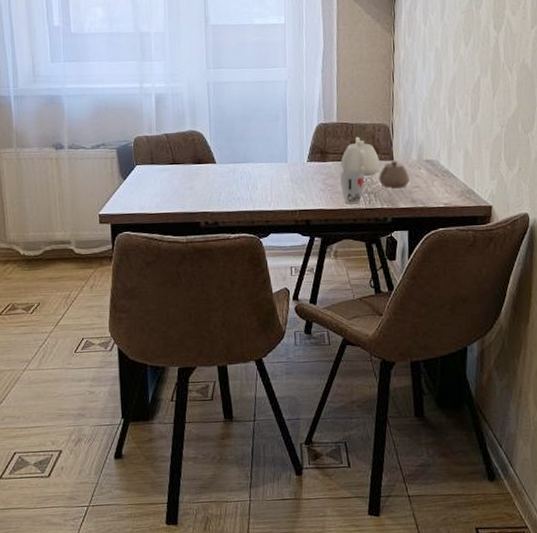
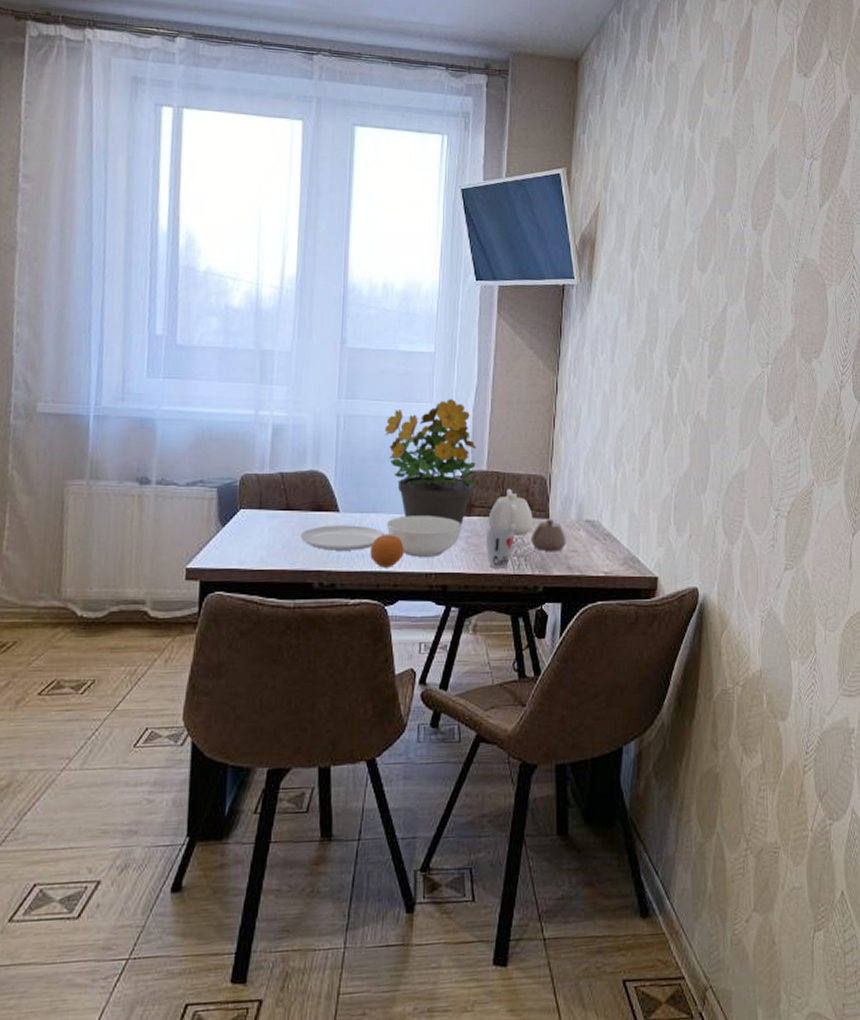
plate: none [186,174,254,196] -> present [300,525,384,551]
fruit: none [244,179,272,208] -> present [370,534,404,568]
flowerpot: none [247,62,328,169] -> present [384,398,476,524]
bowl: none [255,163,320,198] -> present [386,516,462,557]

